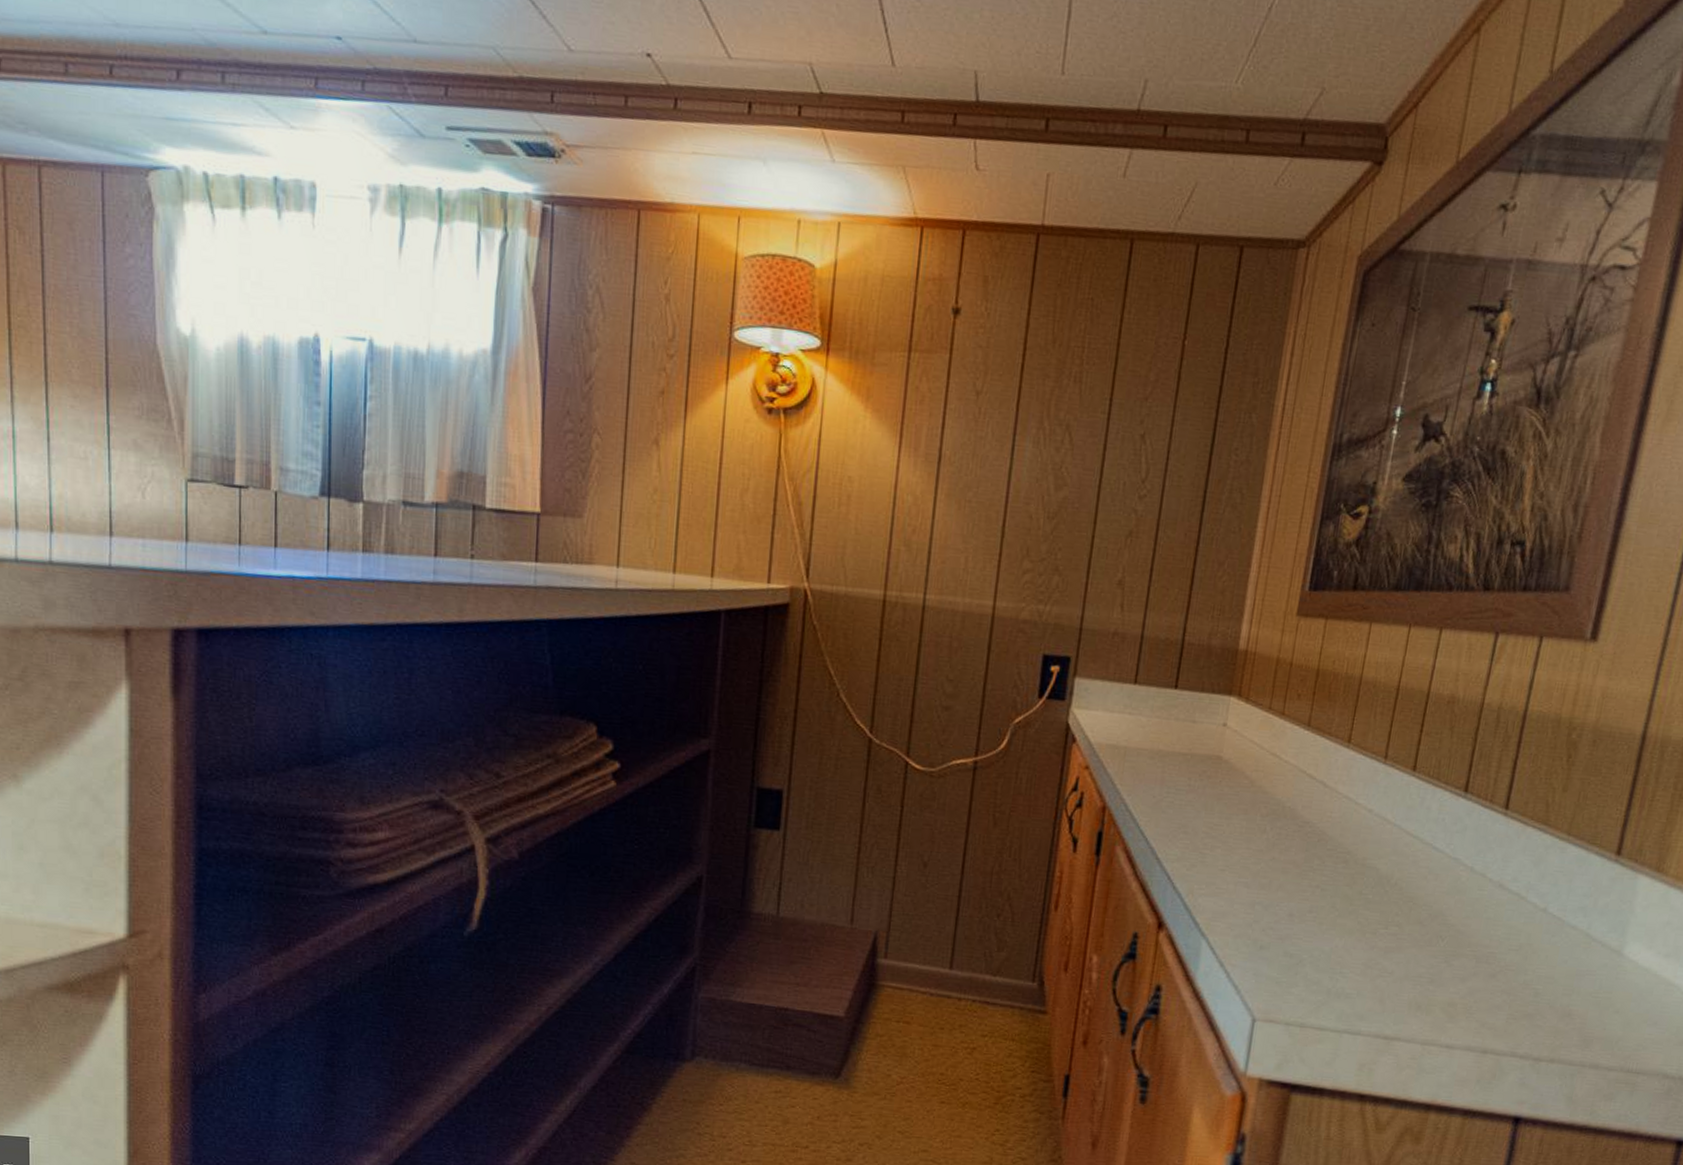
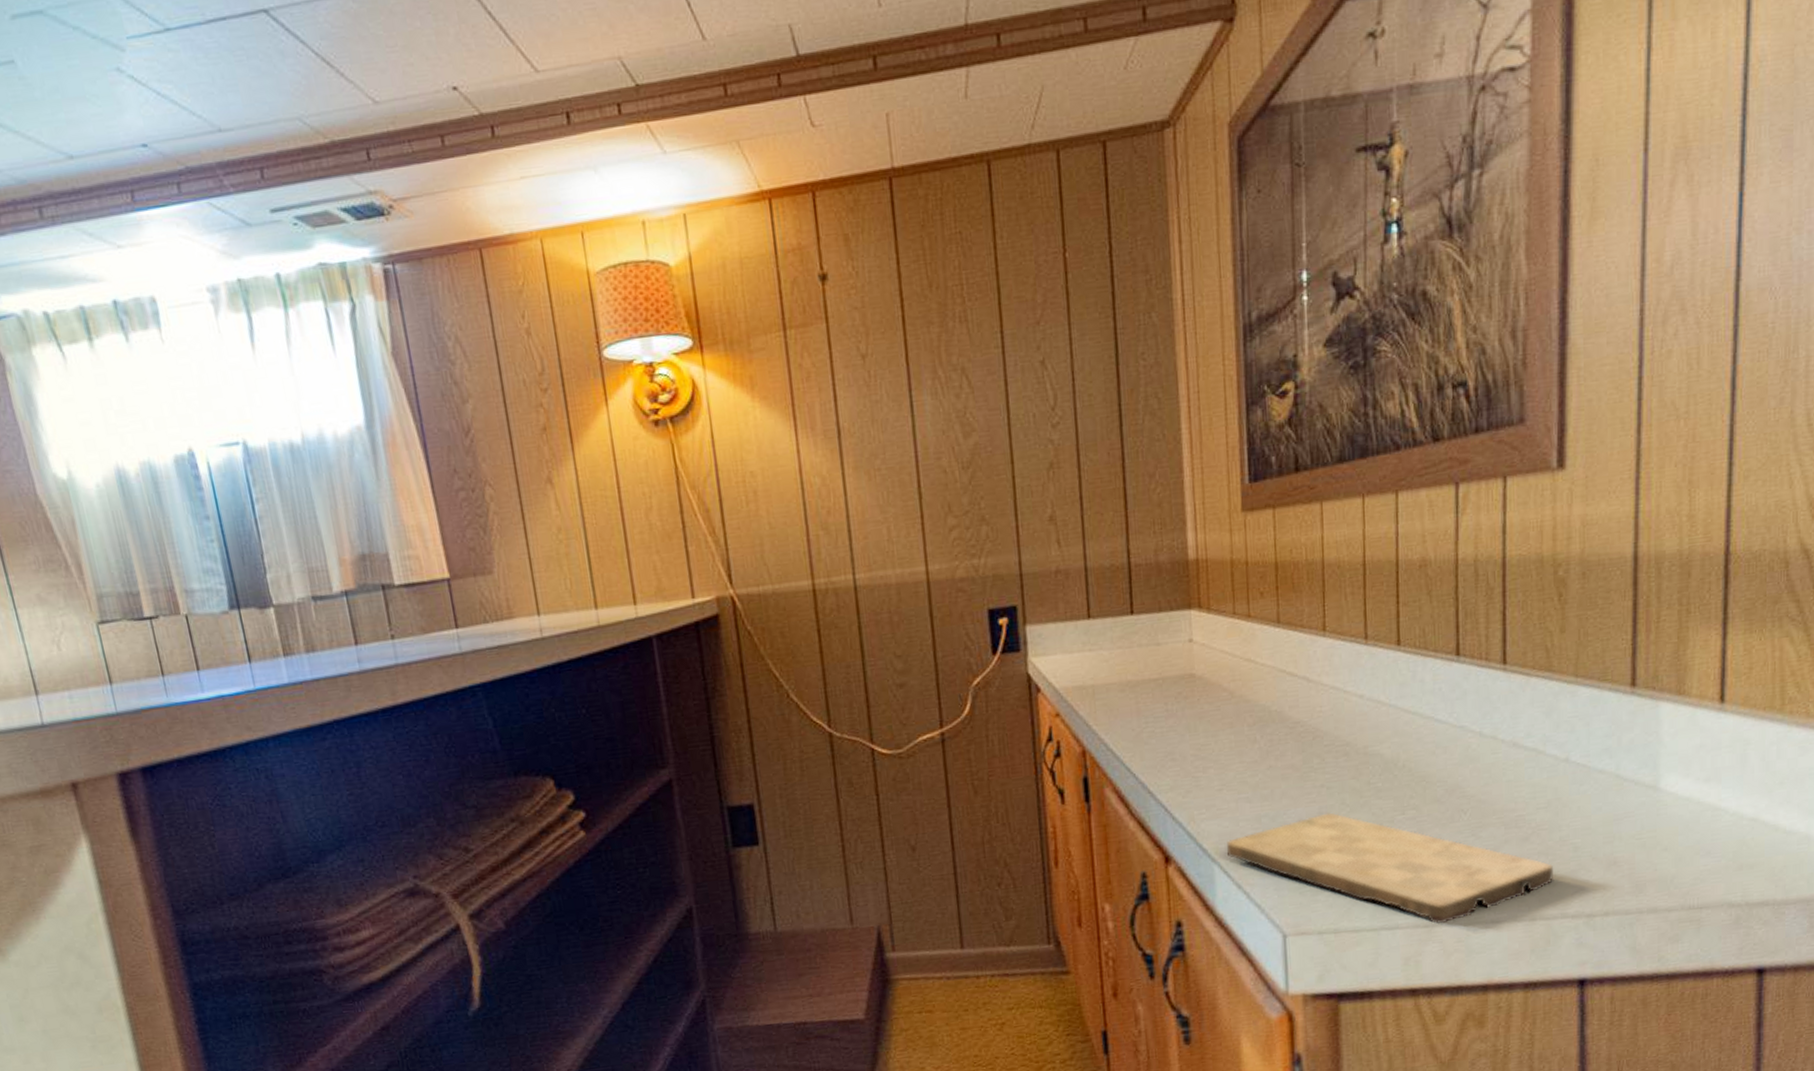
cutting board: none [1216,912,1513,1039] -> present [1226,812,1554,925]

